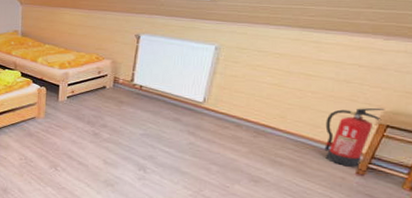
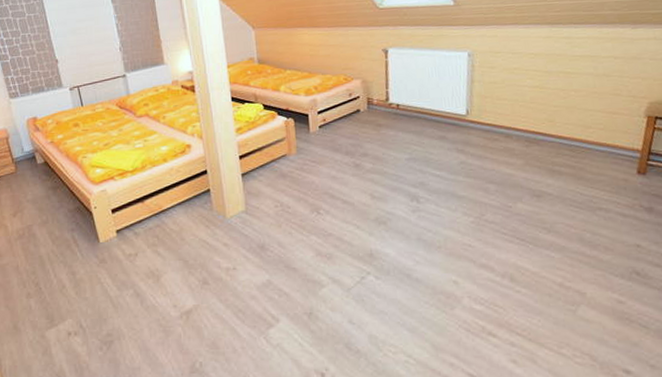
fire extinguisher: present [324,107,385,167] -> none [595,99,650,167]

